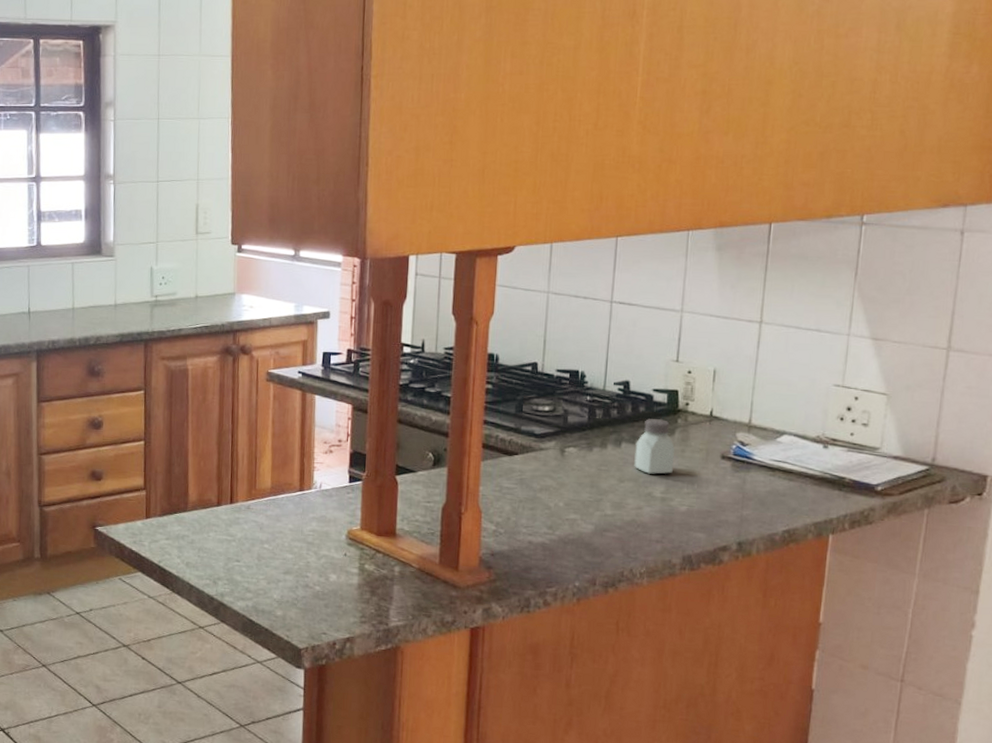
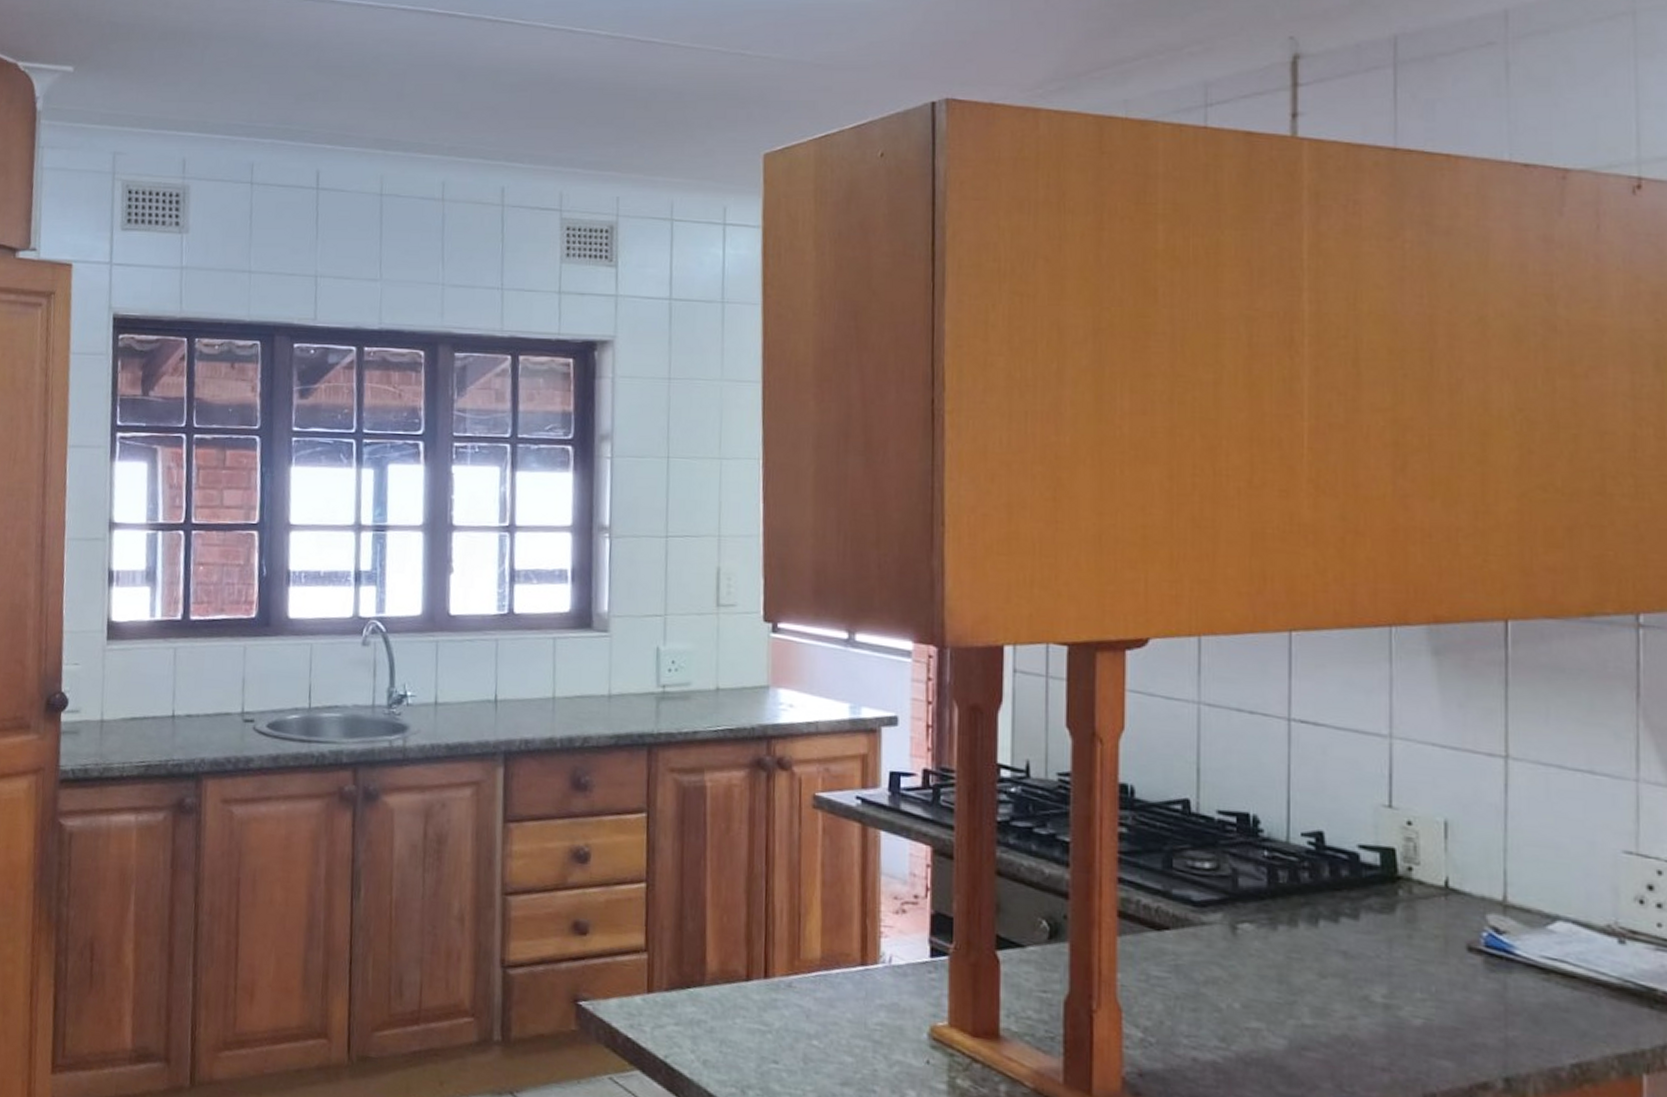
saltshaker: present [634,419,675,474] -> none [1339,887,1397,970]

